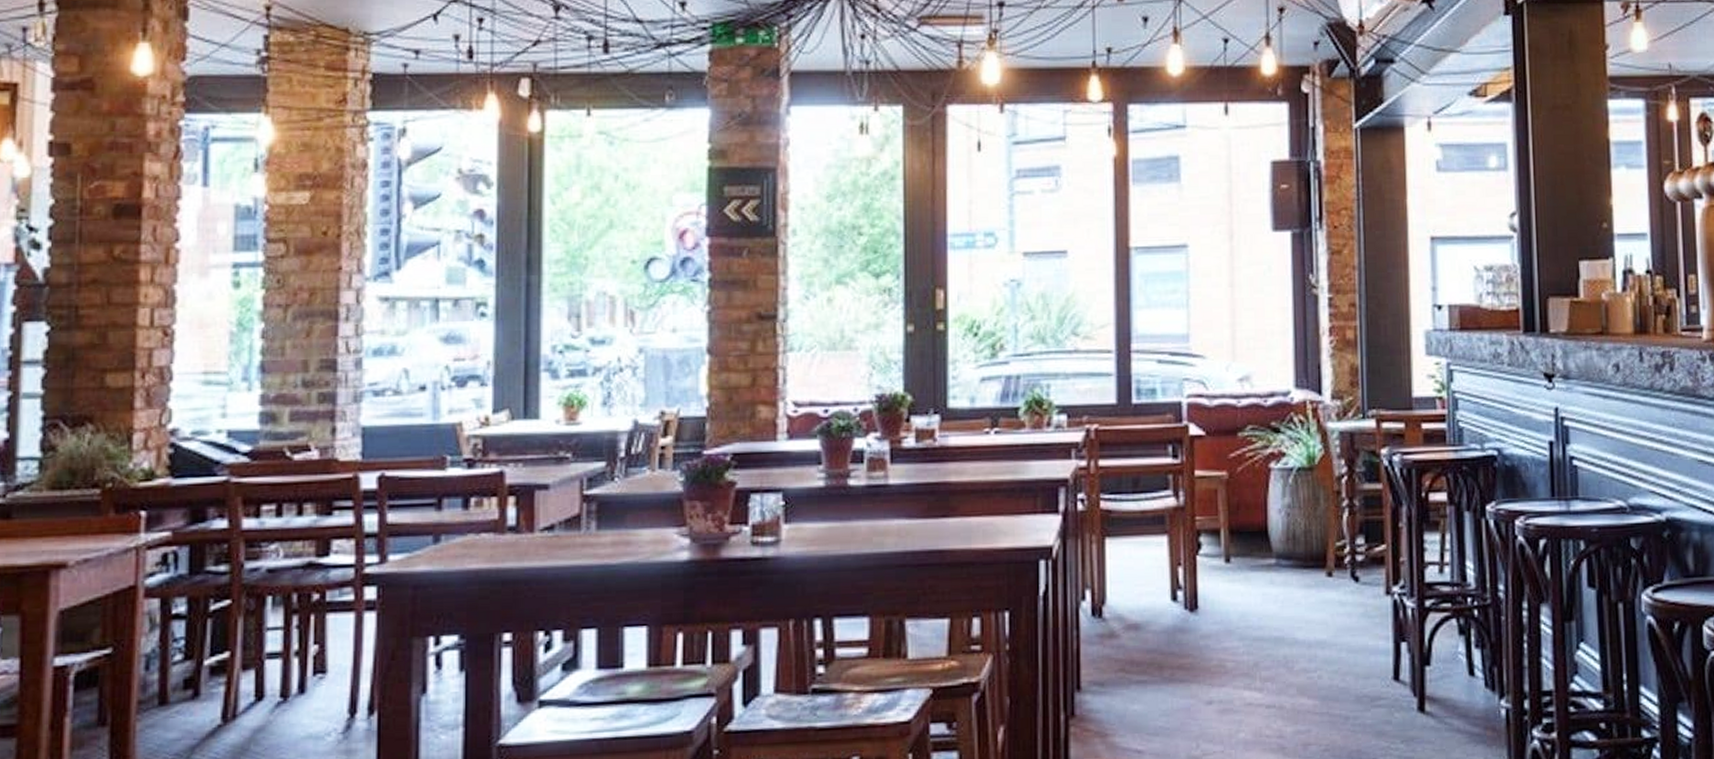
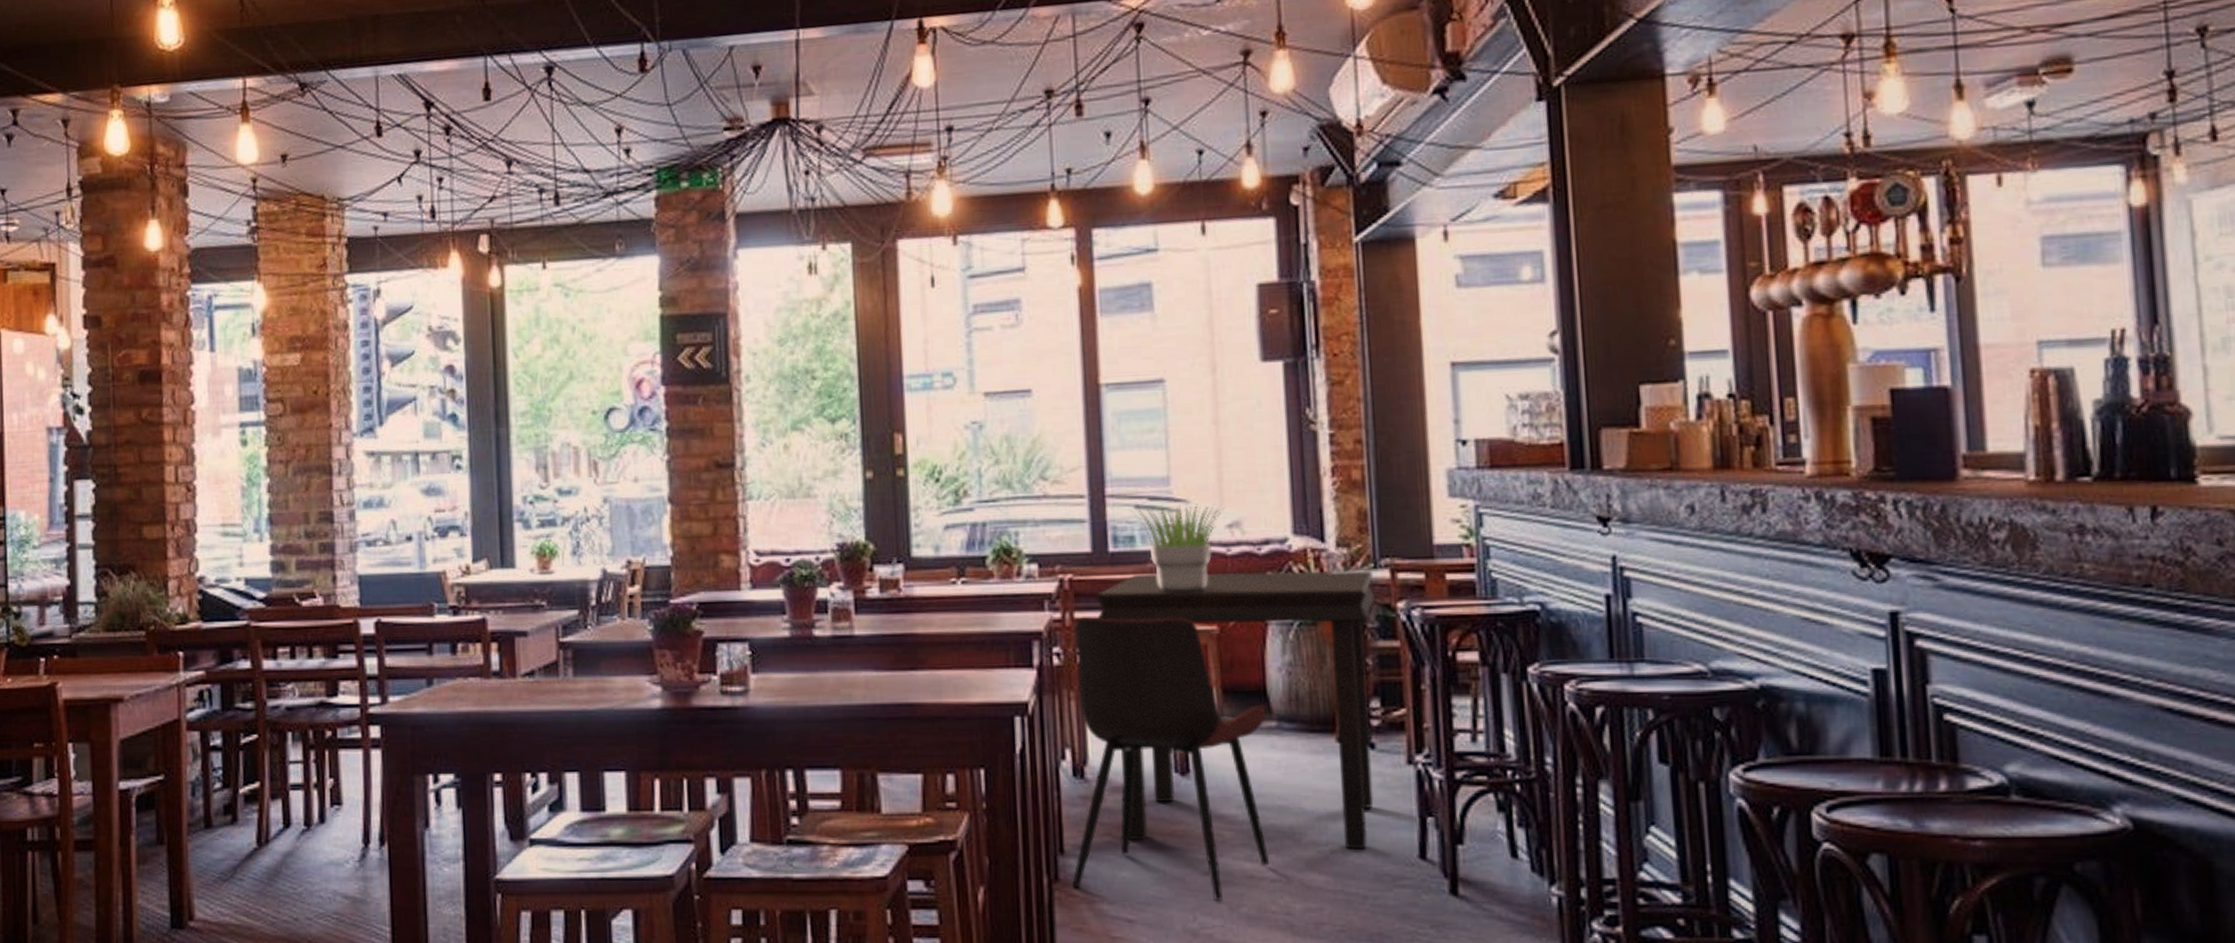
dining chair: none [1087,463,1267,728] -> present [1072,616,1270,900]
dining table: none [1119,420,1362,675] -> present [1096,570,1374,850]
potted plant: none [1153,359,1237,440] -> present [1130,504,1225,592]

